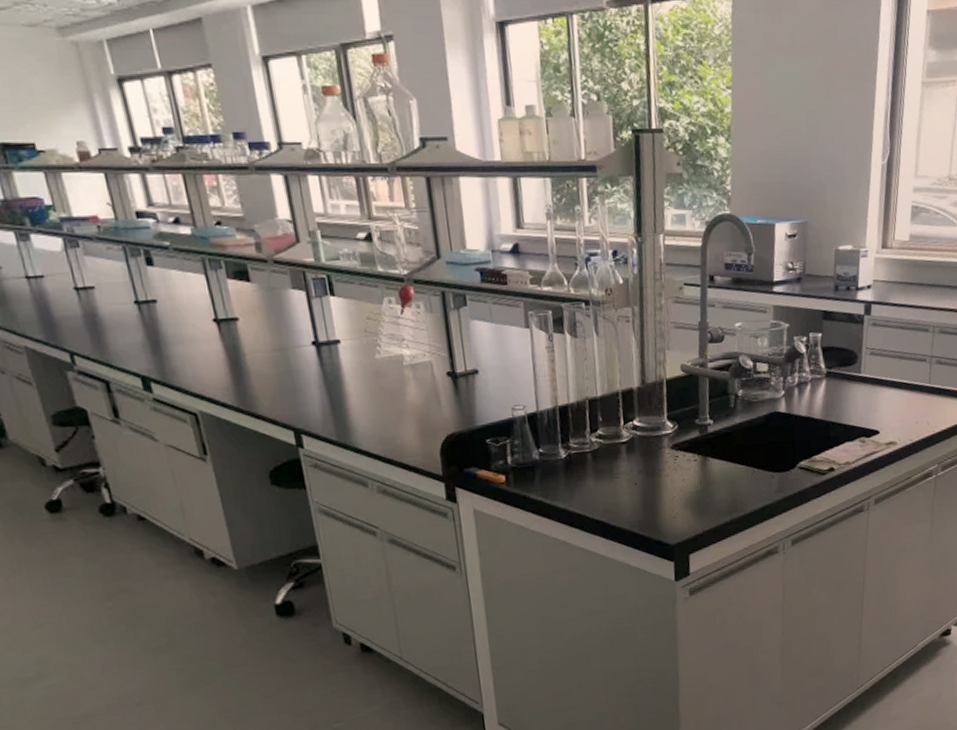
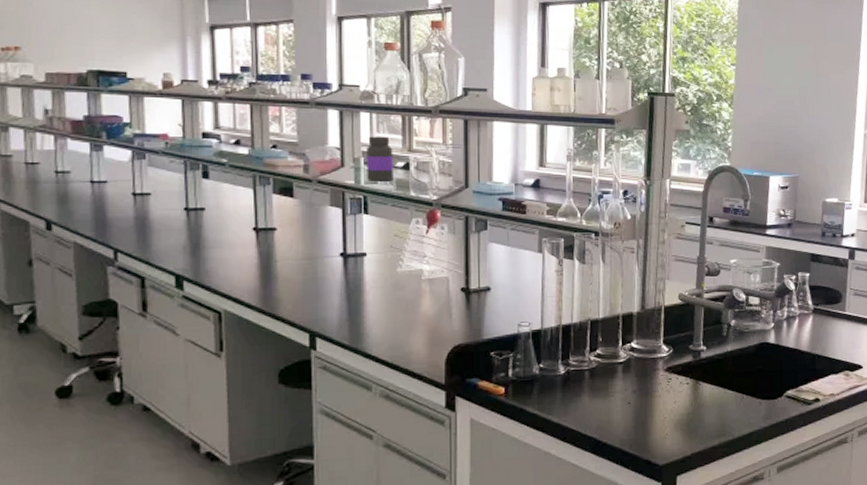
jar: none [321,203,357,258] -> present [367,136,393,181]

